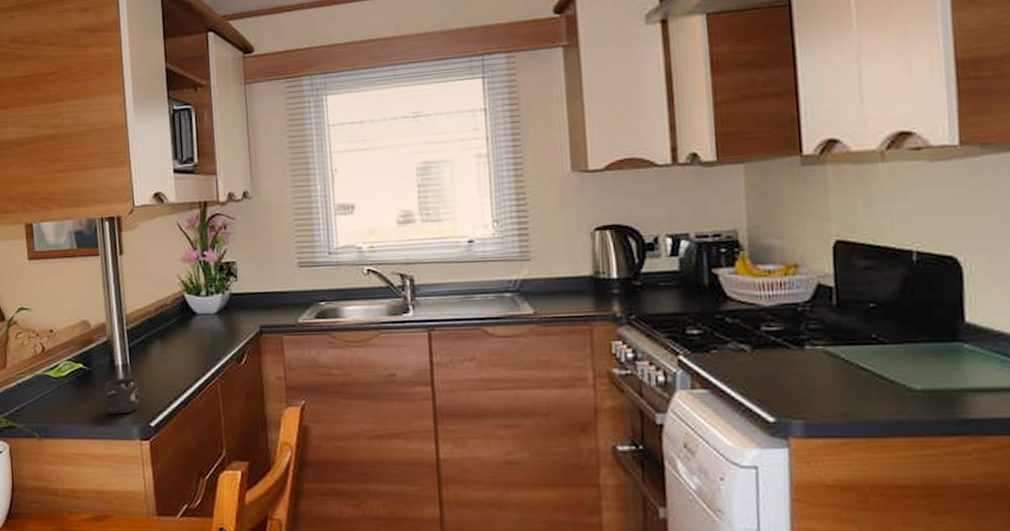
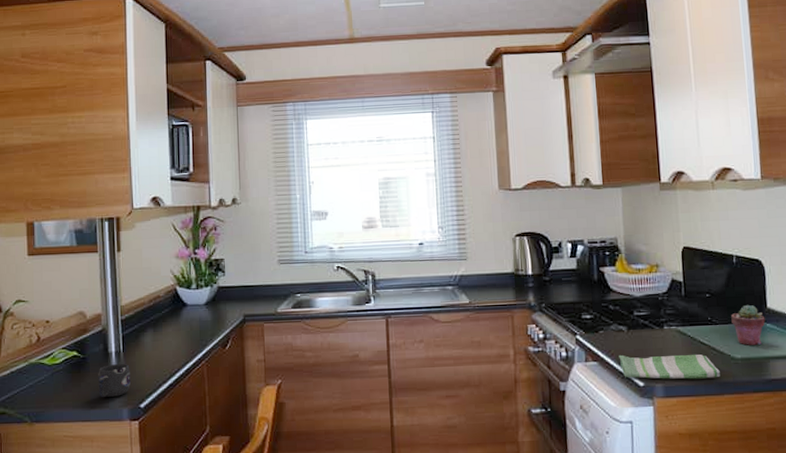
dish towel: none [738,381,890,416] -> present [619,354,720,380]
potted succulent: none [908,317,962,373] -> present [731,304,765,345]

